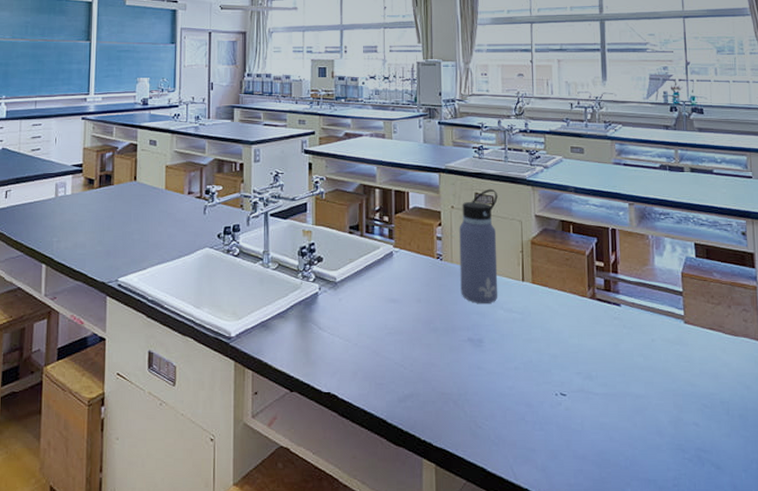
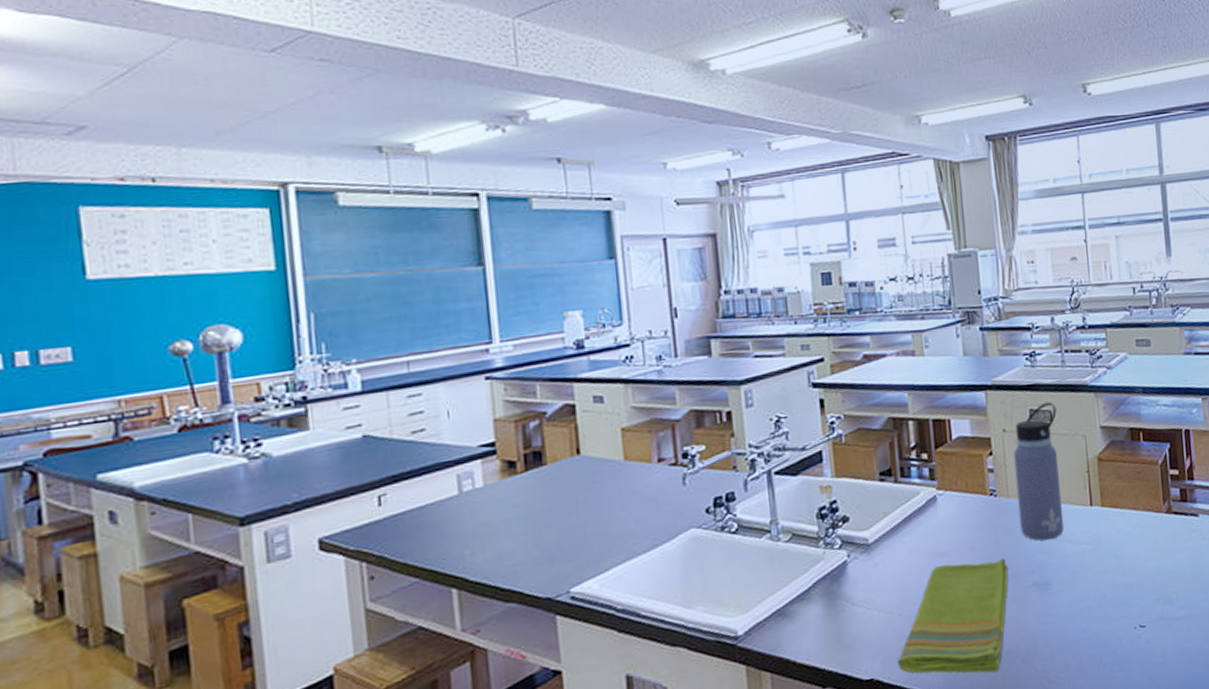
dish towel: none [351,309,448,408] -> present [898,558,1009,674]

